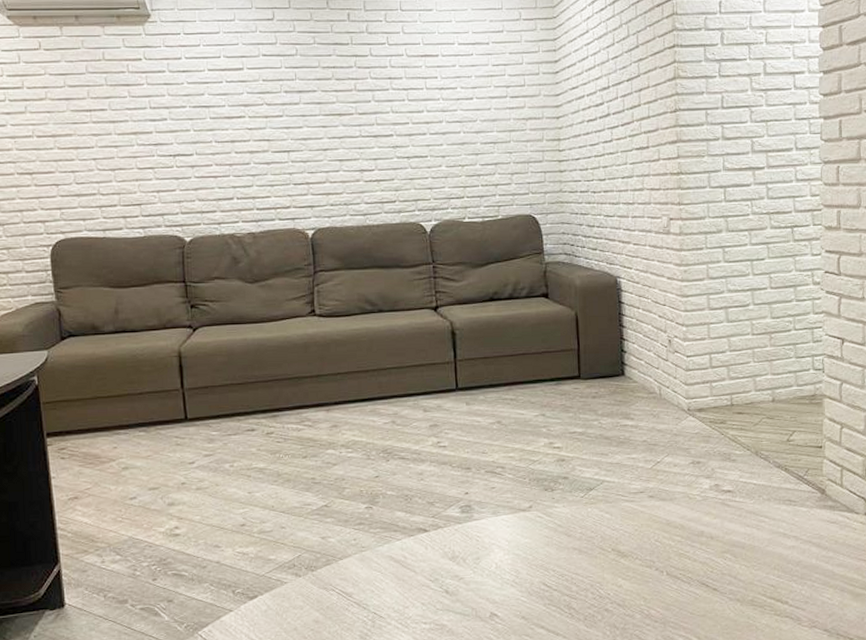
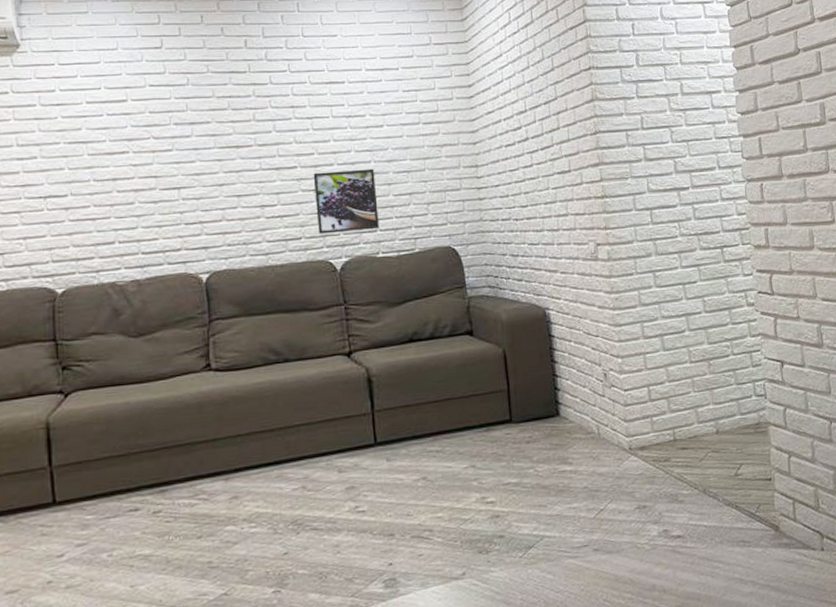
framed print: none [407,139,466,198] -> present [313,168,379,234]

